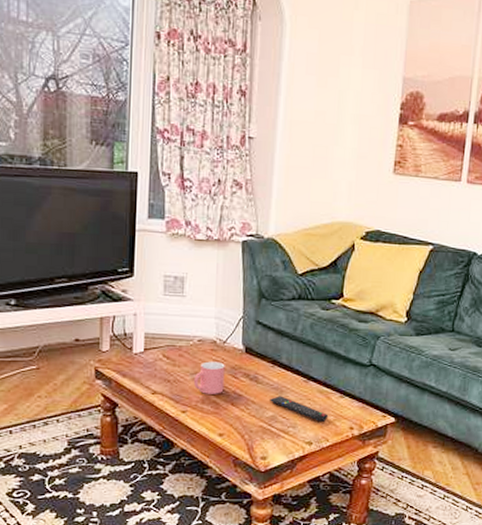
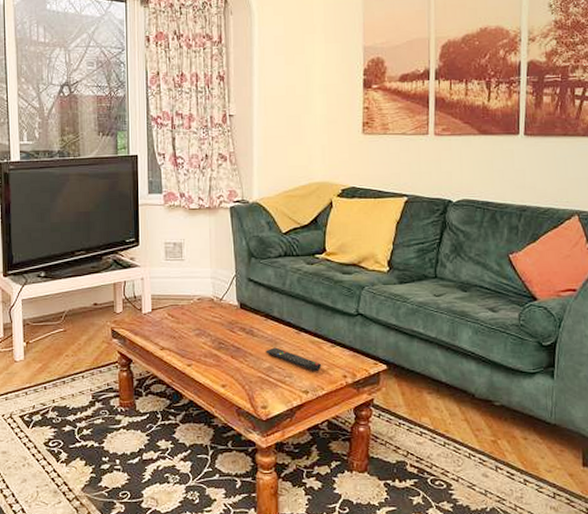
mug: present [193,361,225,394] -> none [196,318,224,348]

